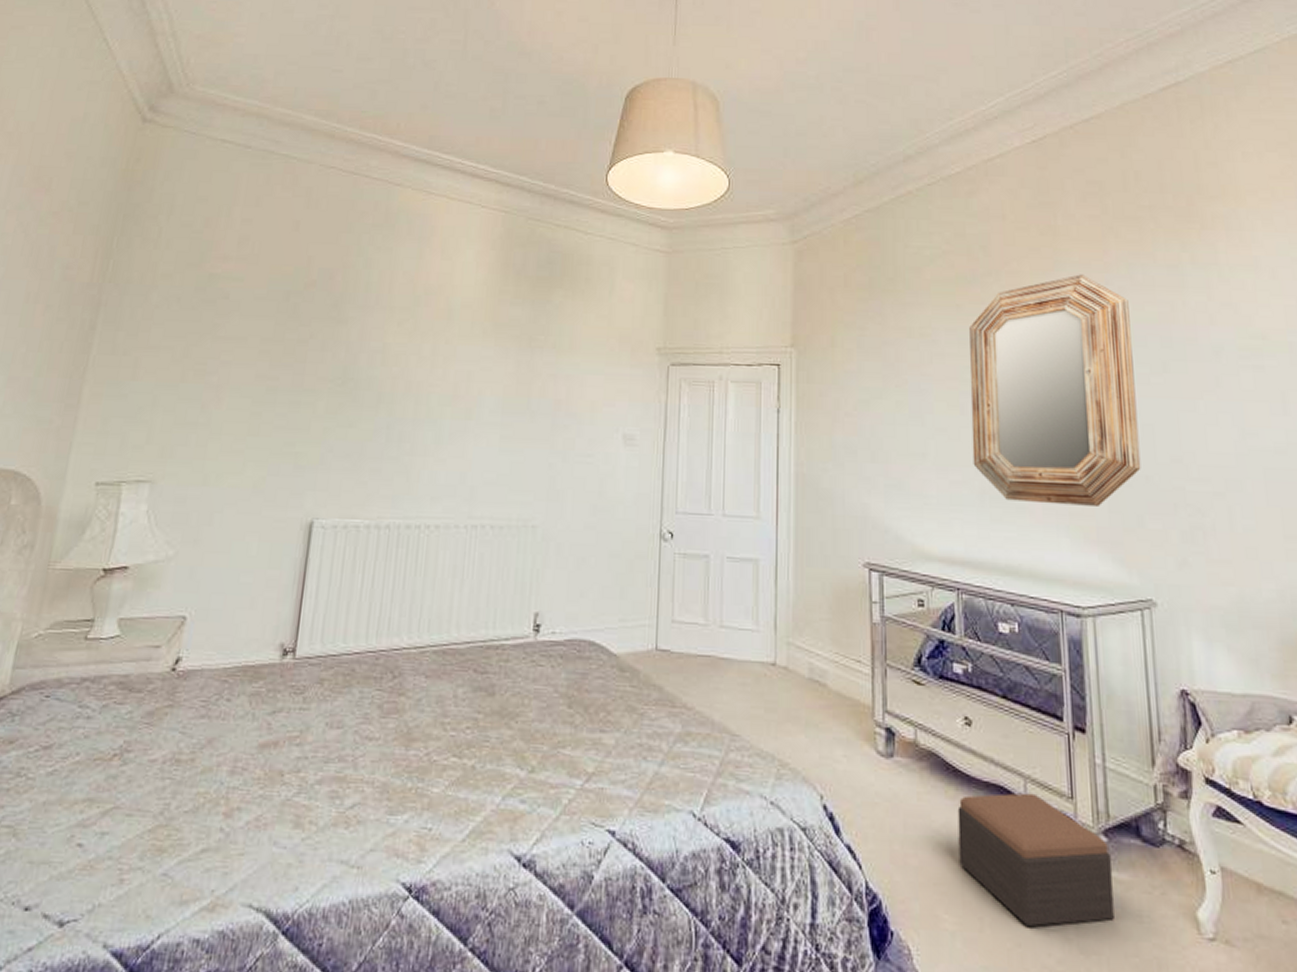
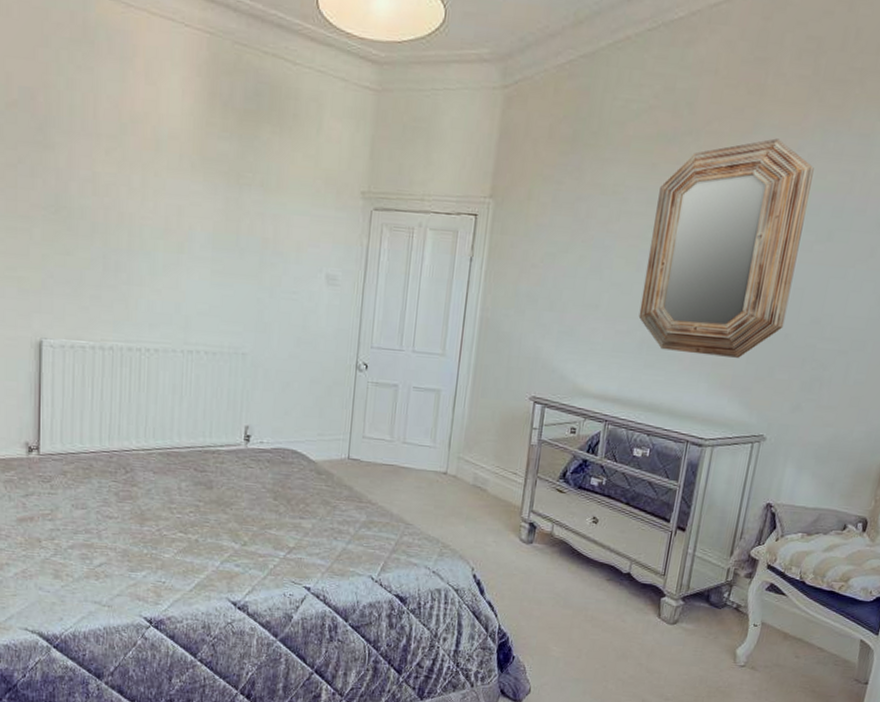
footstool: present [957,793,1114,928] -> none [570,571,684,656]

